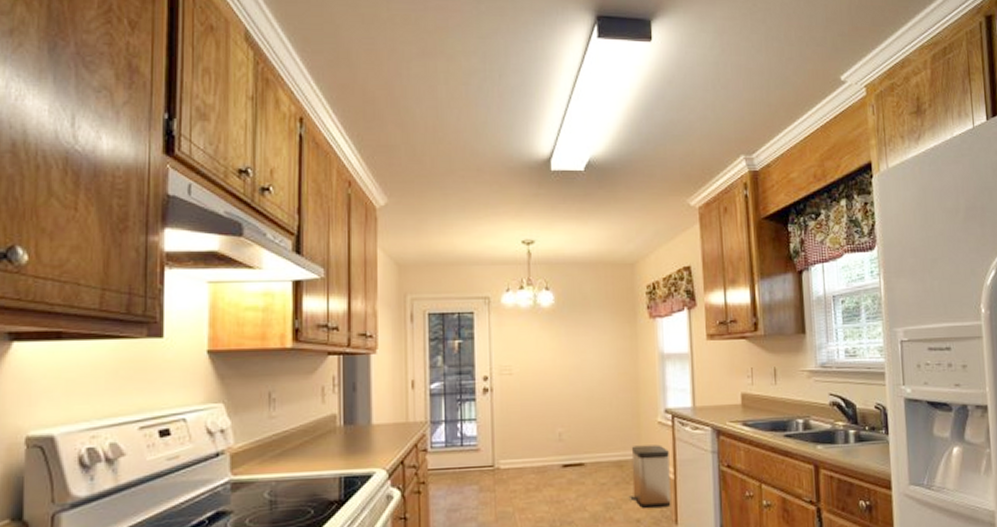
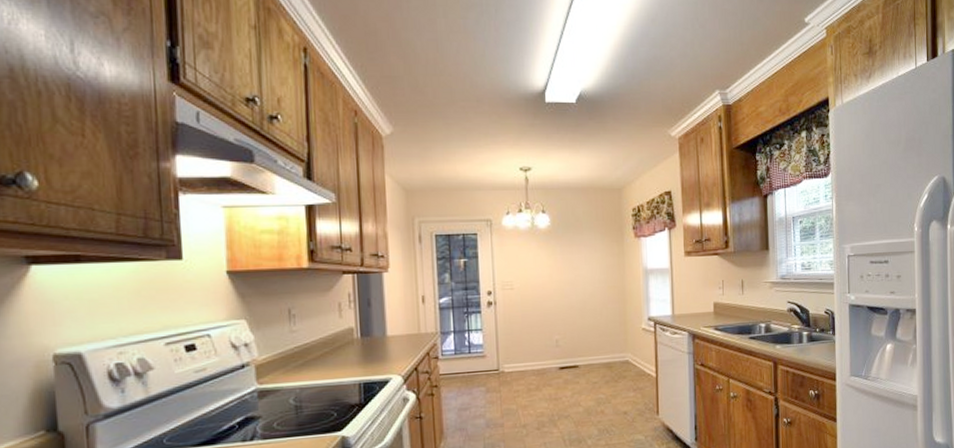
pedal bin: present [628,445,671,508] -> none [617,348,653,402]

